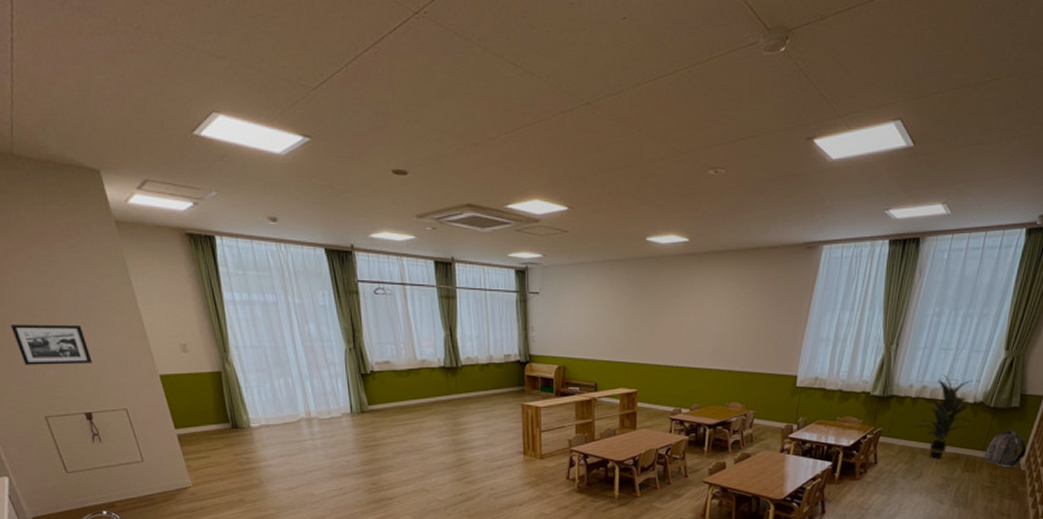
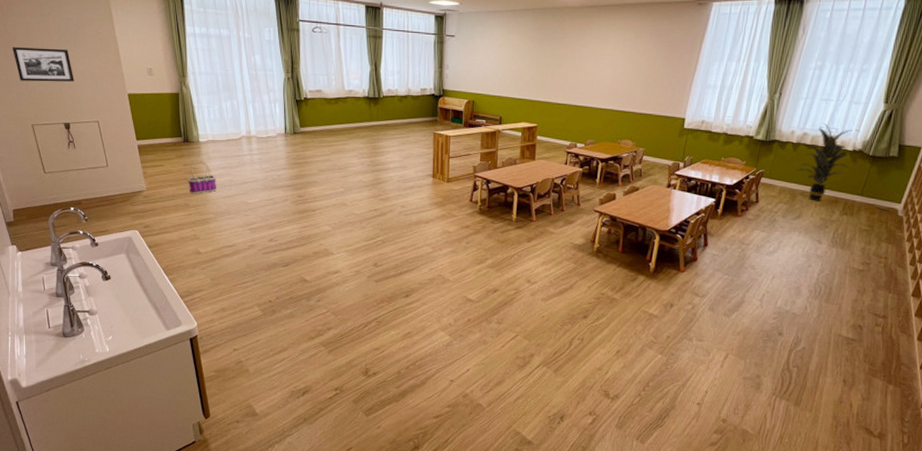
basket: none [239,448,277,488] -> present [187,160,217,194]
backpack: present [984,430,1027,468] -> none [862,177,904,214]

